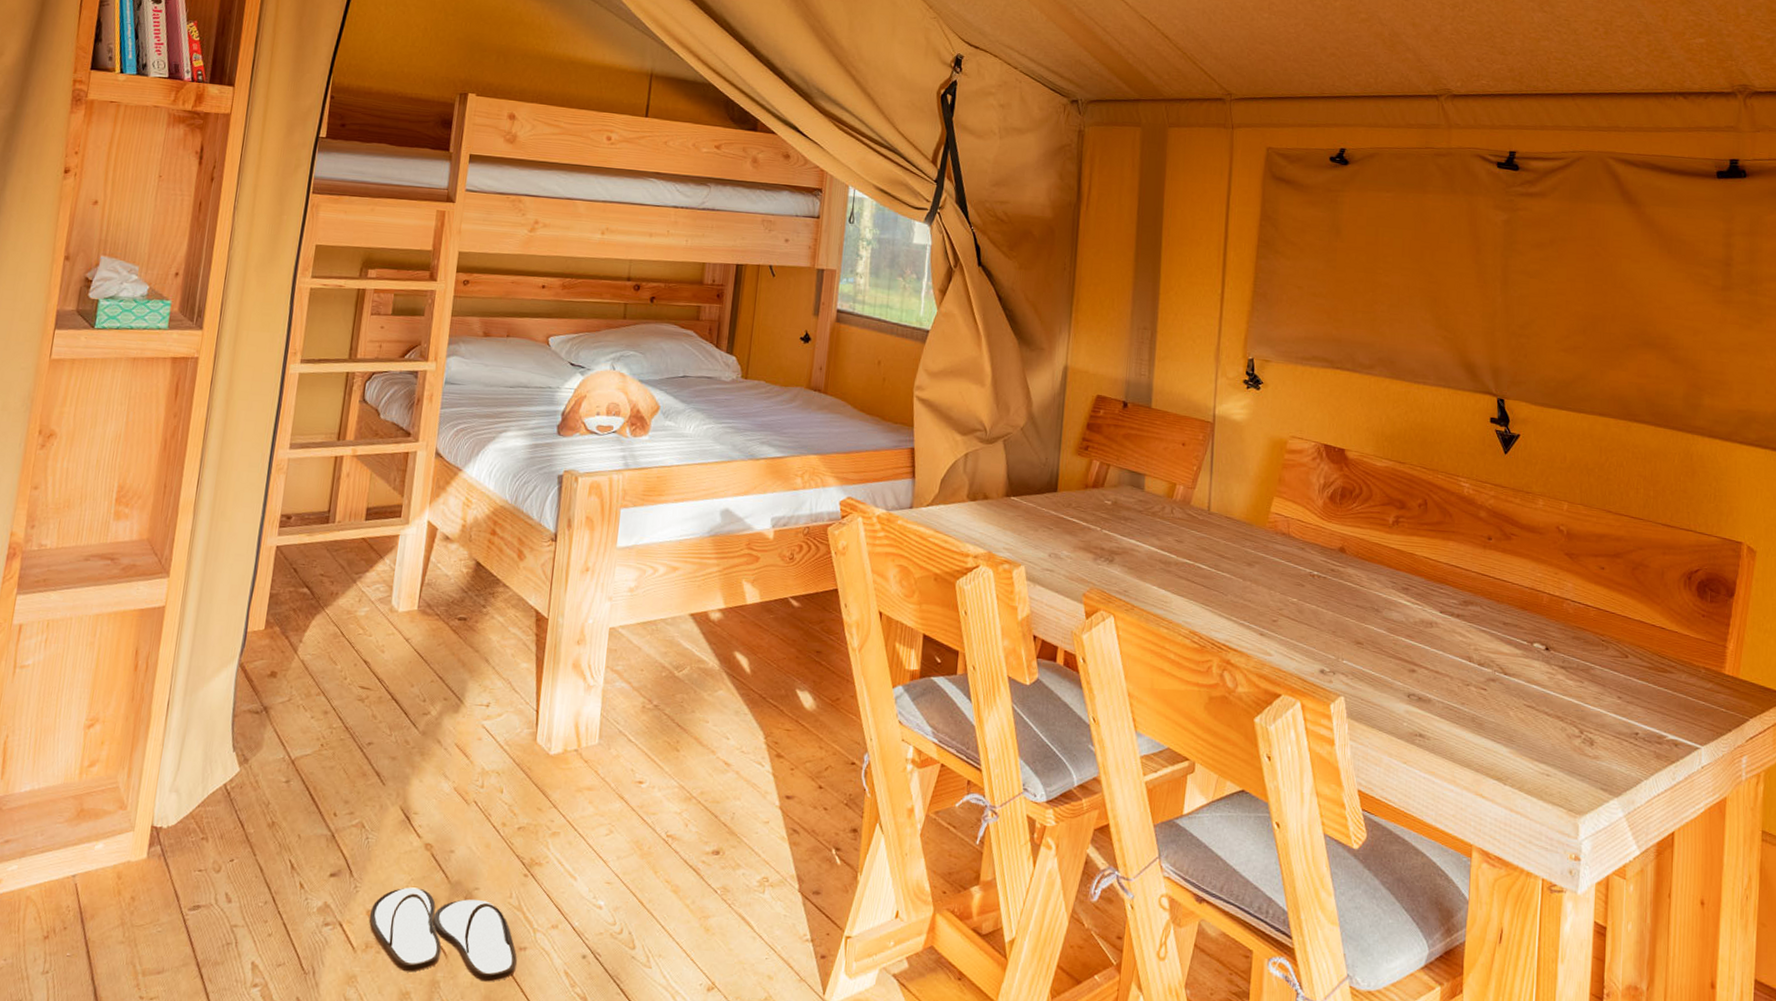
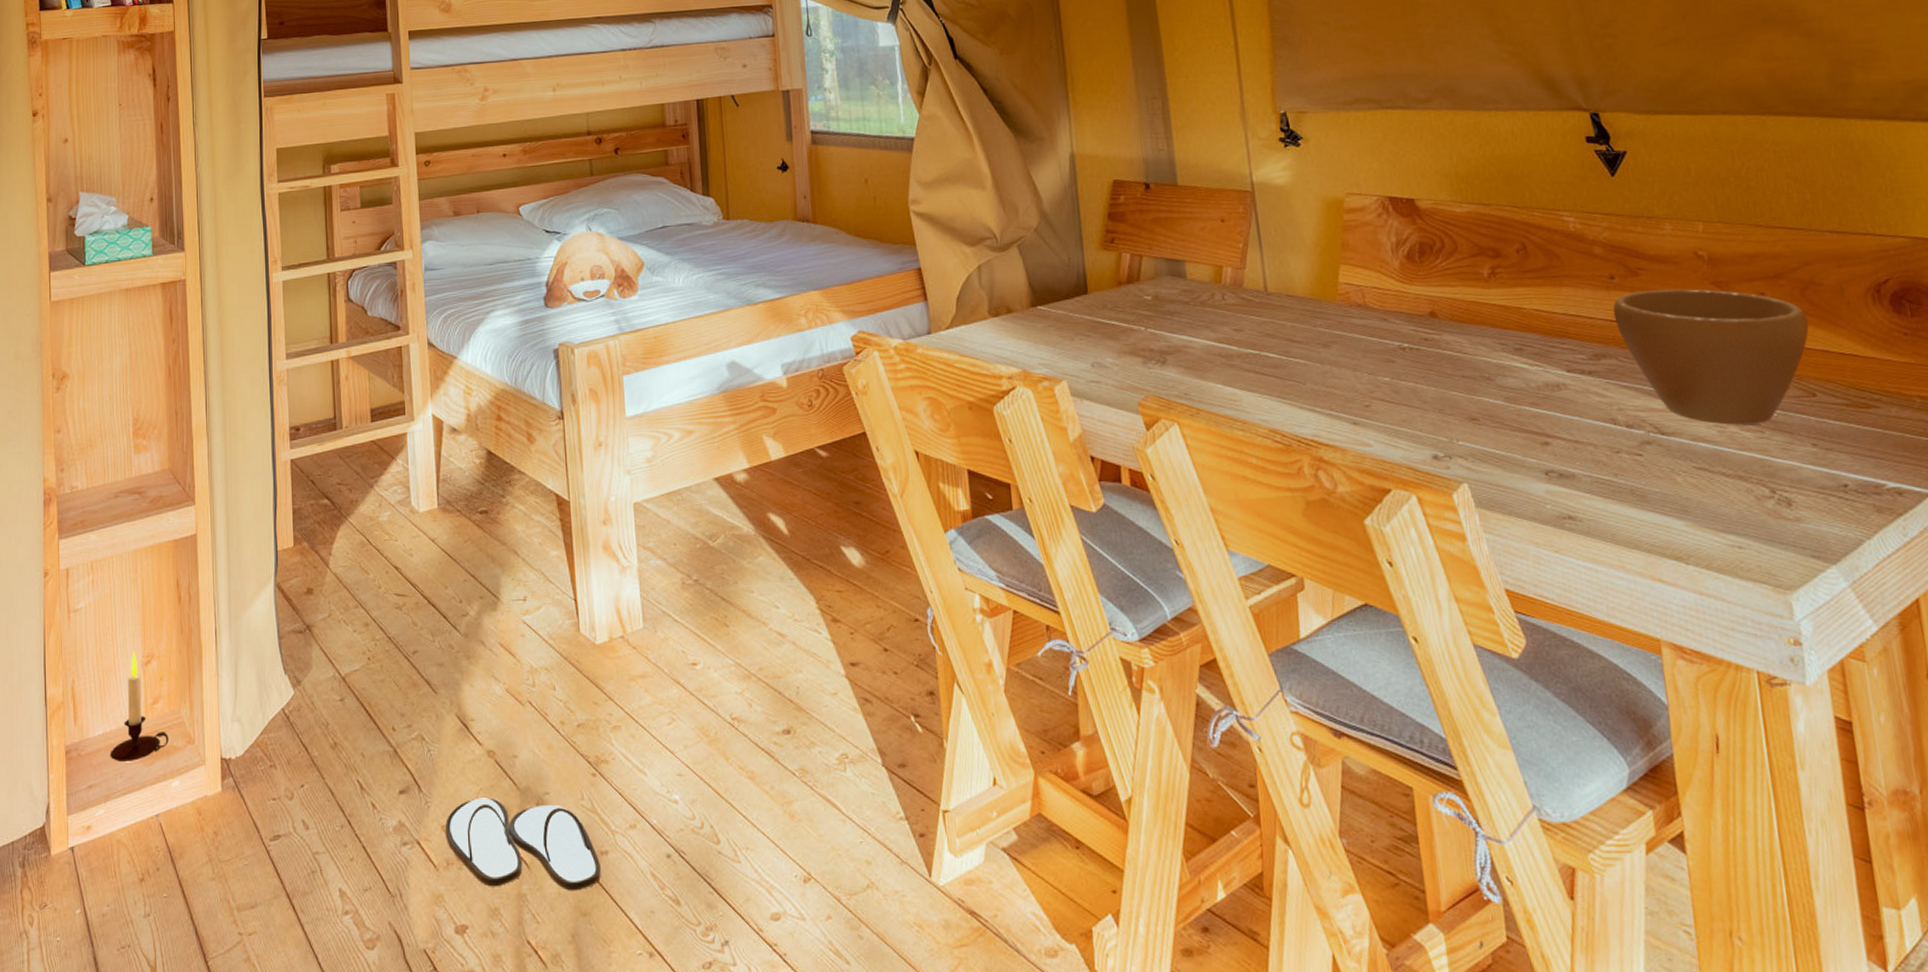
candle: none [33,712,100,821] -> present [110,650,169,763]
bowl: none [1485,552,1633,675] -> present [1612,288,1809,425]

